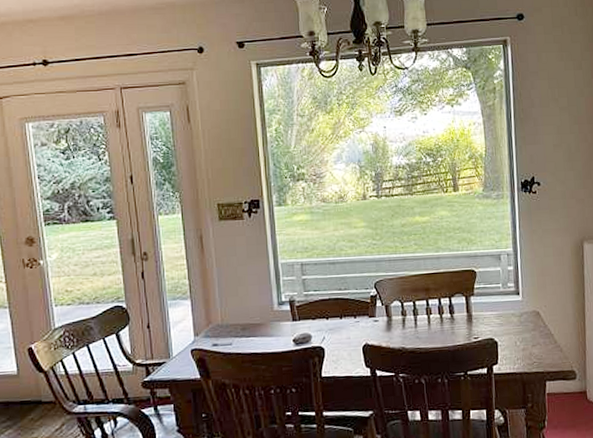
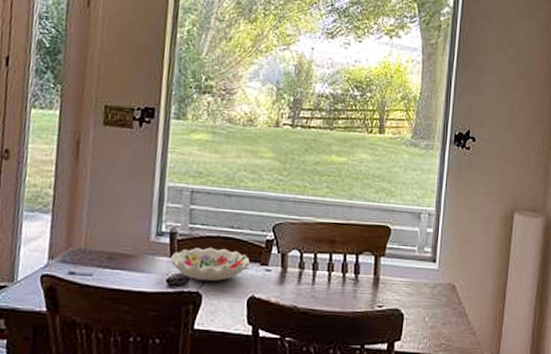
decorative bowl: none [293,308,359,337] -> present [169,247,250,281]

